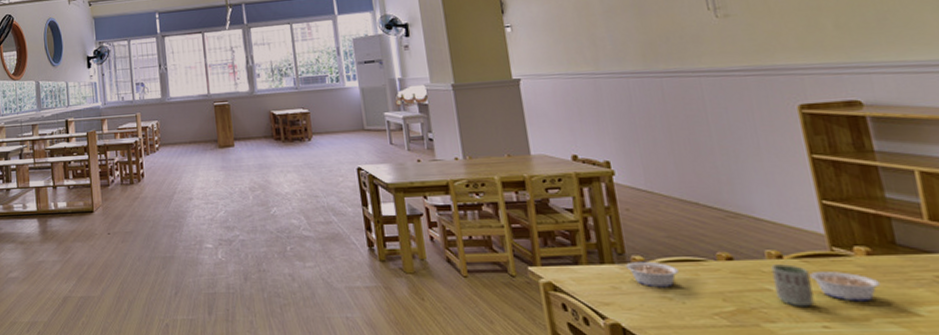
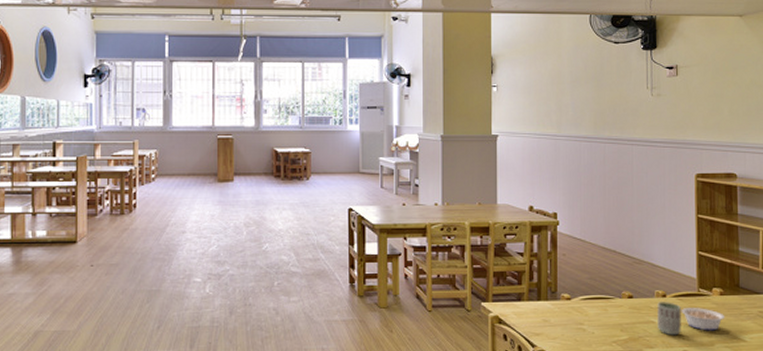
legume: present [615,261,679,288] -> none [549,298,593,321]

